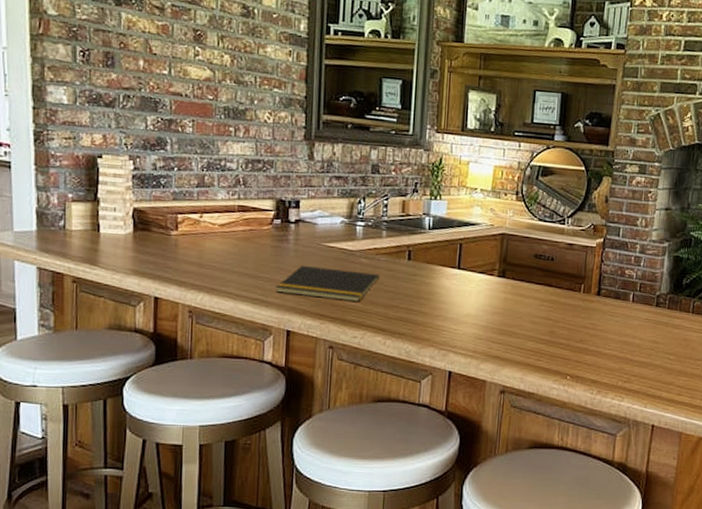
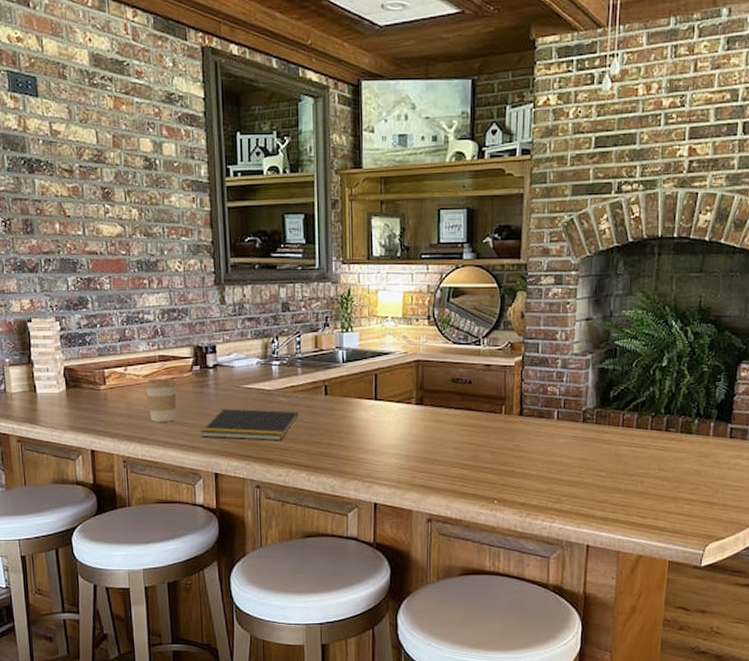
coffee cup: none [220,228,255,274] -> present [144,378,177,422]

